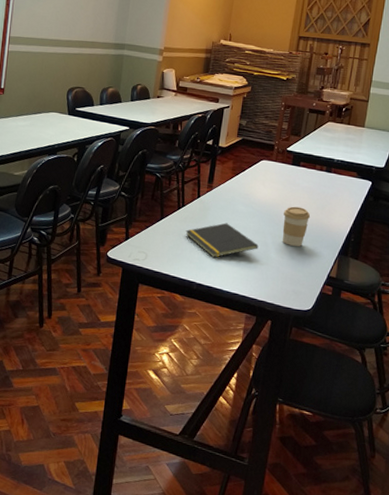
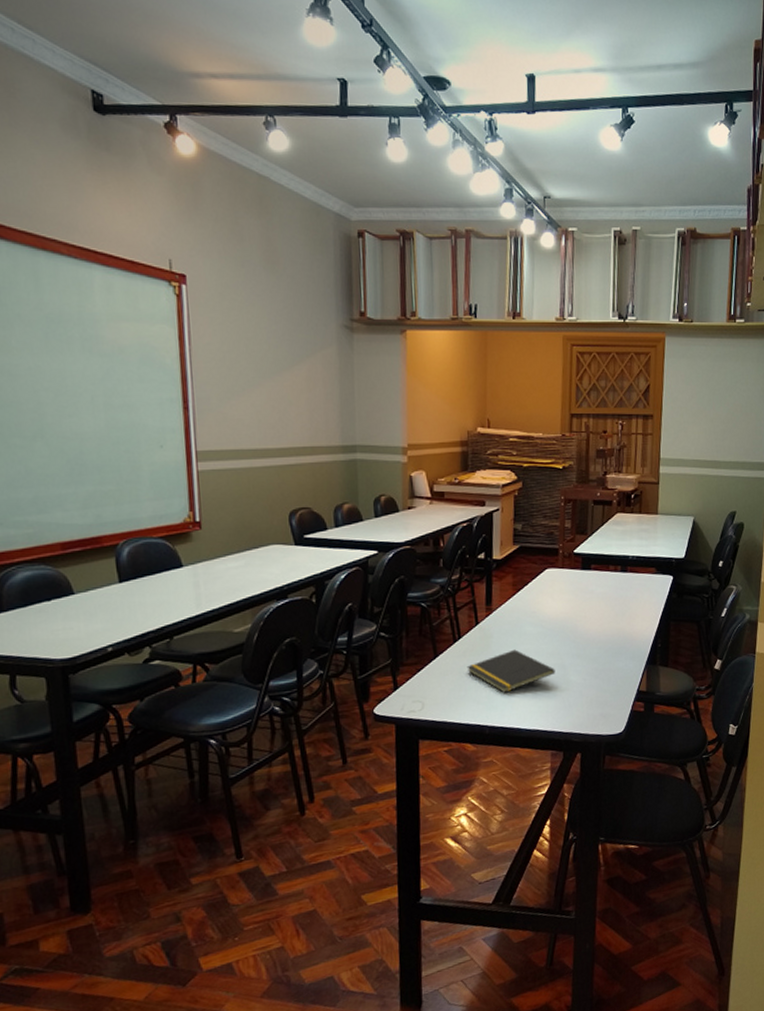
coffee cup: present [282,206,311,247] -> none [579,617,610,664]

